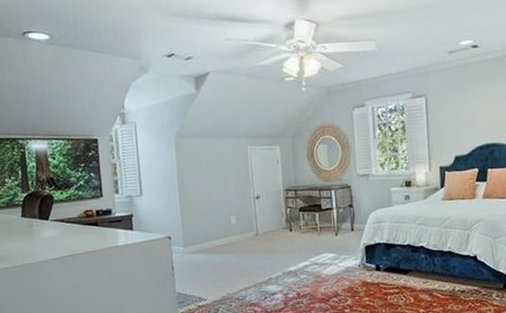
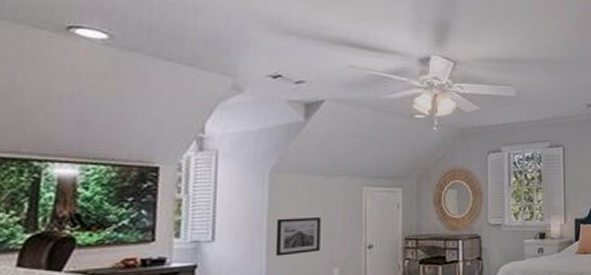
wall art: none [184,174,219,207] -> present [275,217,321,256]

